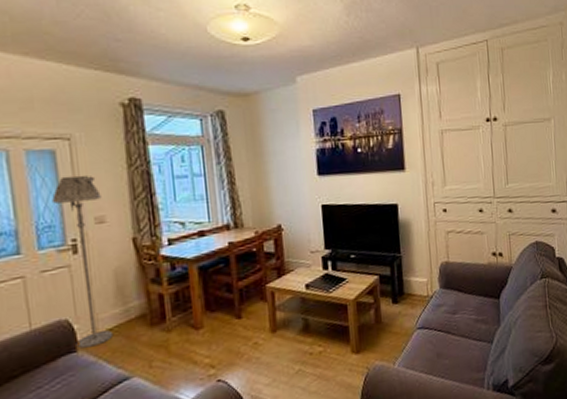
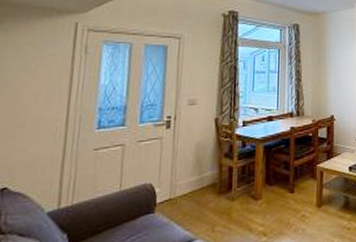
floor lamp: present [52,174,114,349] -> none [154,66,197,210]

